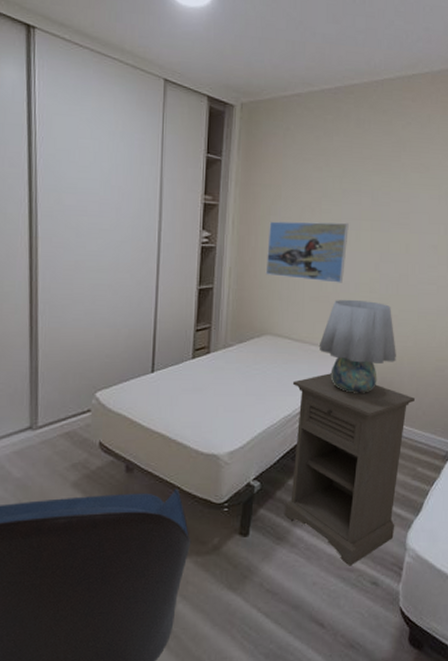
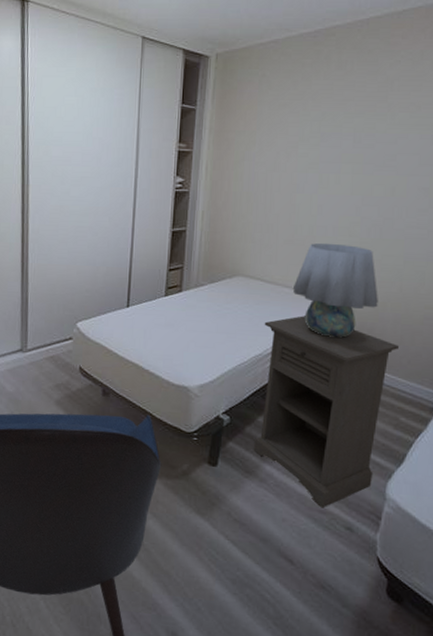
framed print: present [265,221,349,283] -> none [238,166,327,227]

